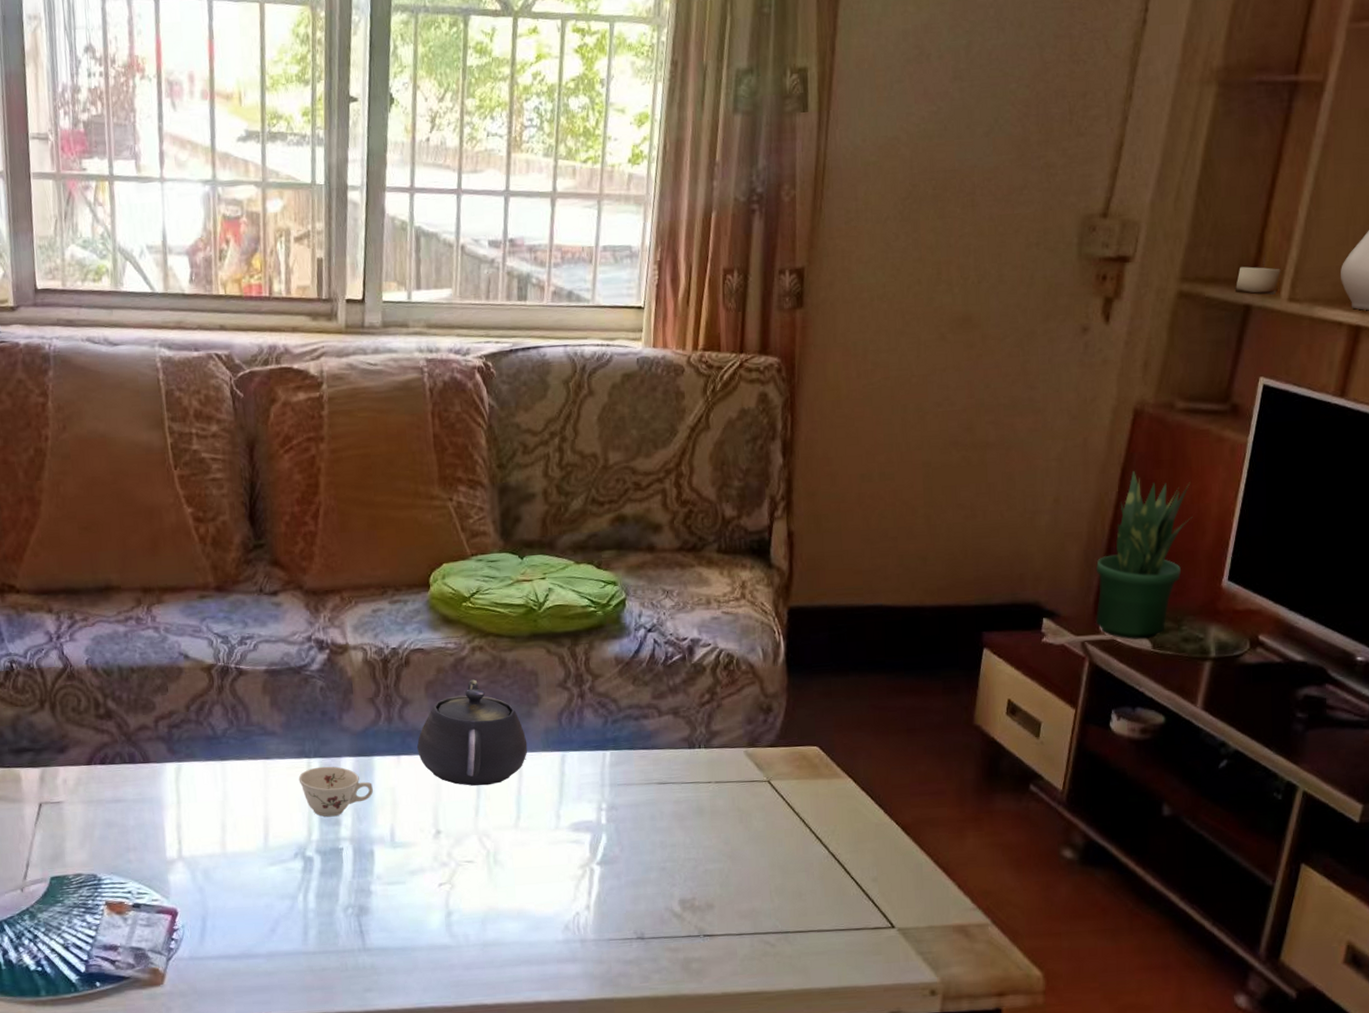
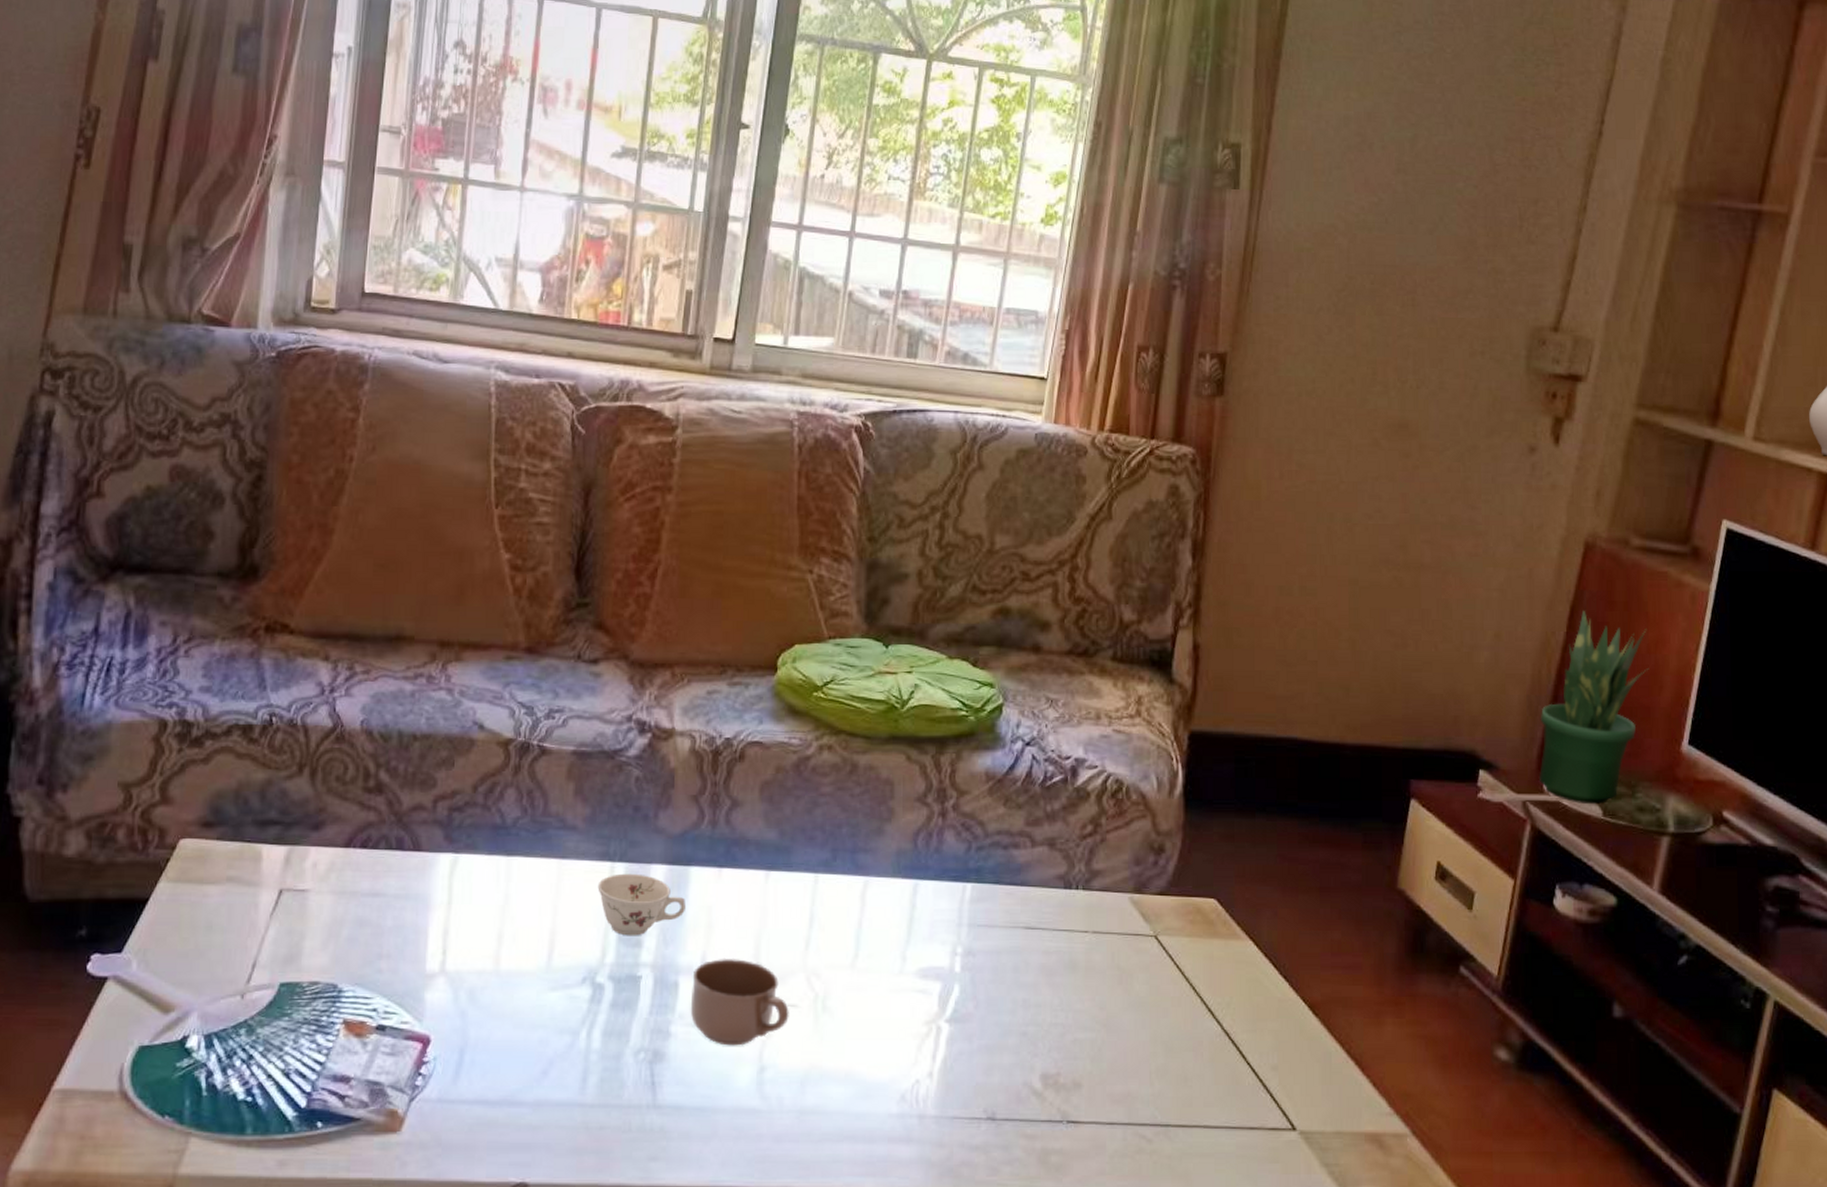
teacup: none [385,828,467,898] -> present [690,957,789,1046]
teapot: present [416,679,528,786] -> none [742,784,875,913]
candle: present [1234,257,1281,295] -> none [1695,390,1745,431]

